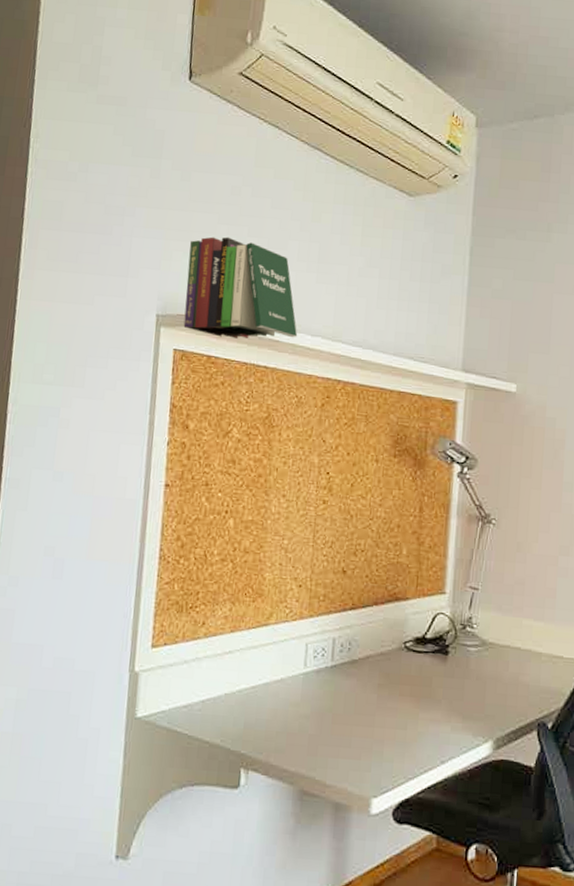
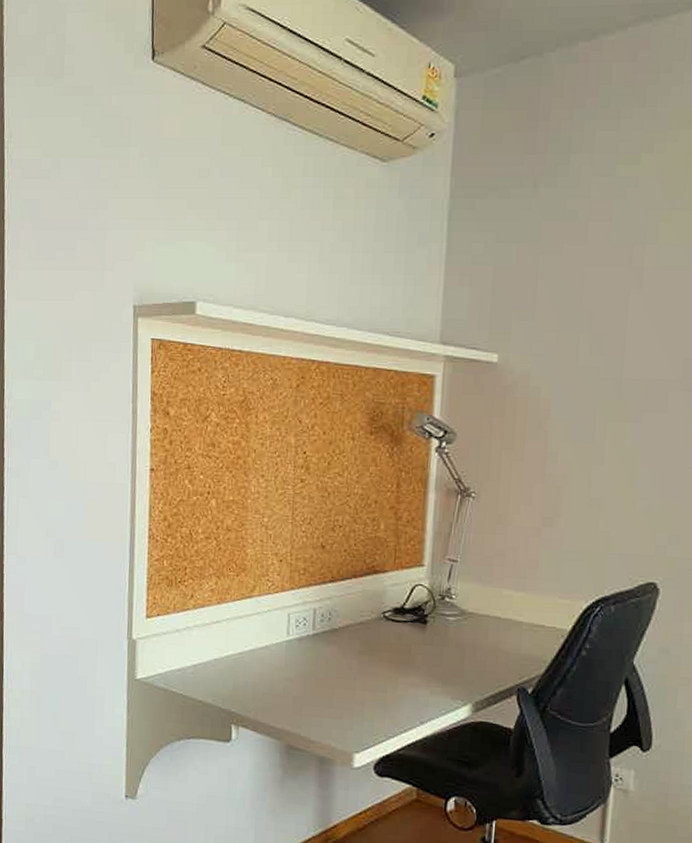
books: present [183,236,298,339] -> none [159,222,271,324]

